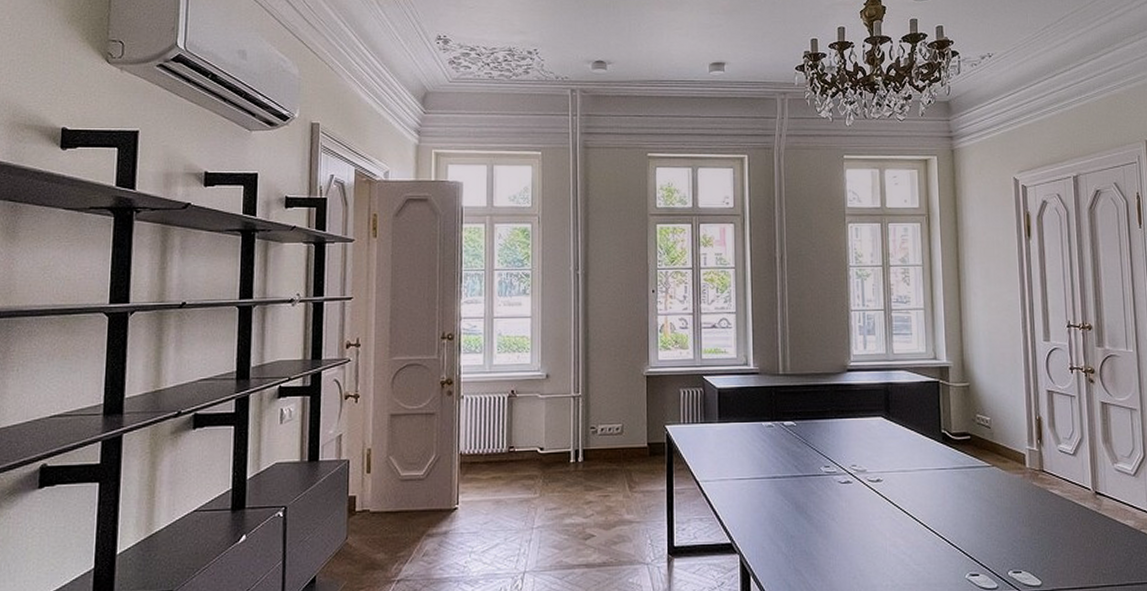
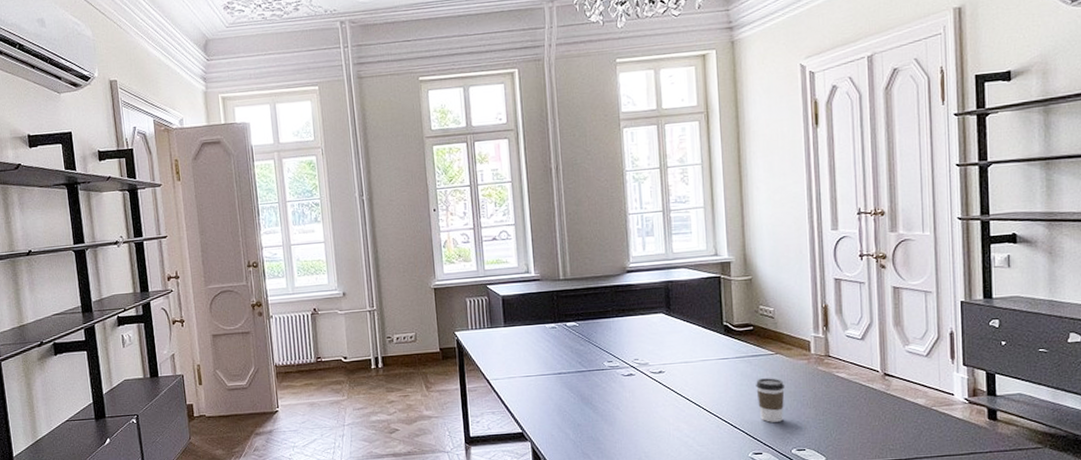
coffee cup: none [973,492,1001,541] -> present [756,378,785,422]

